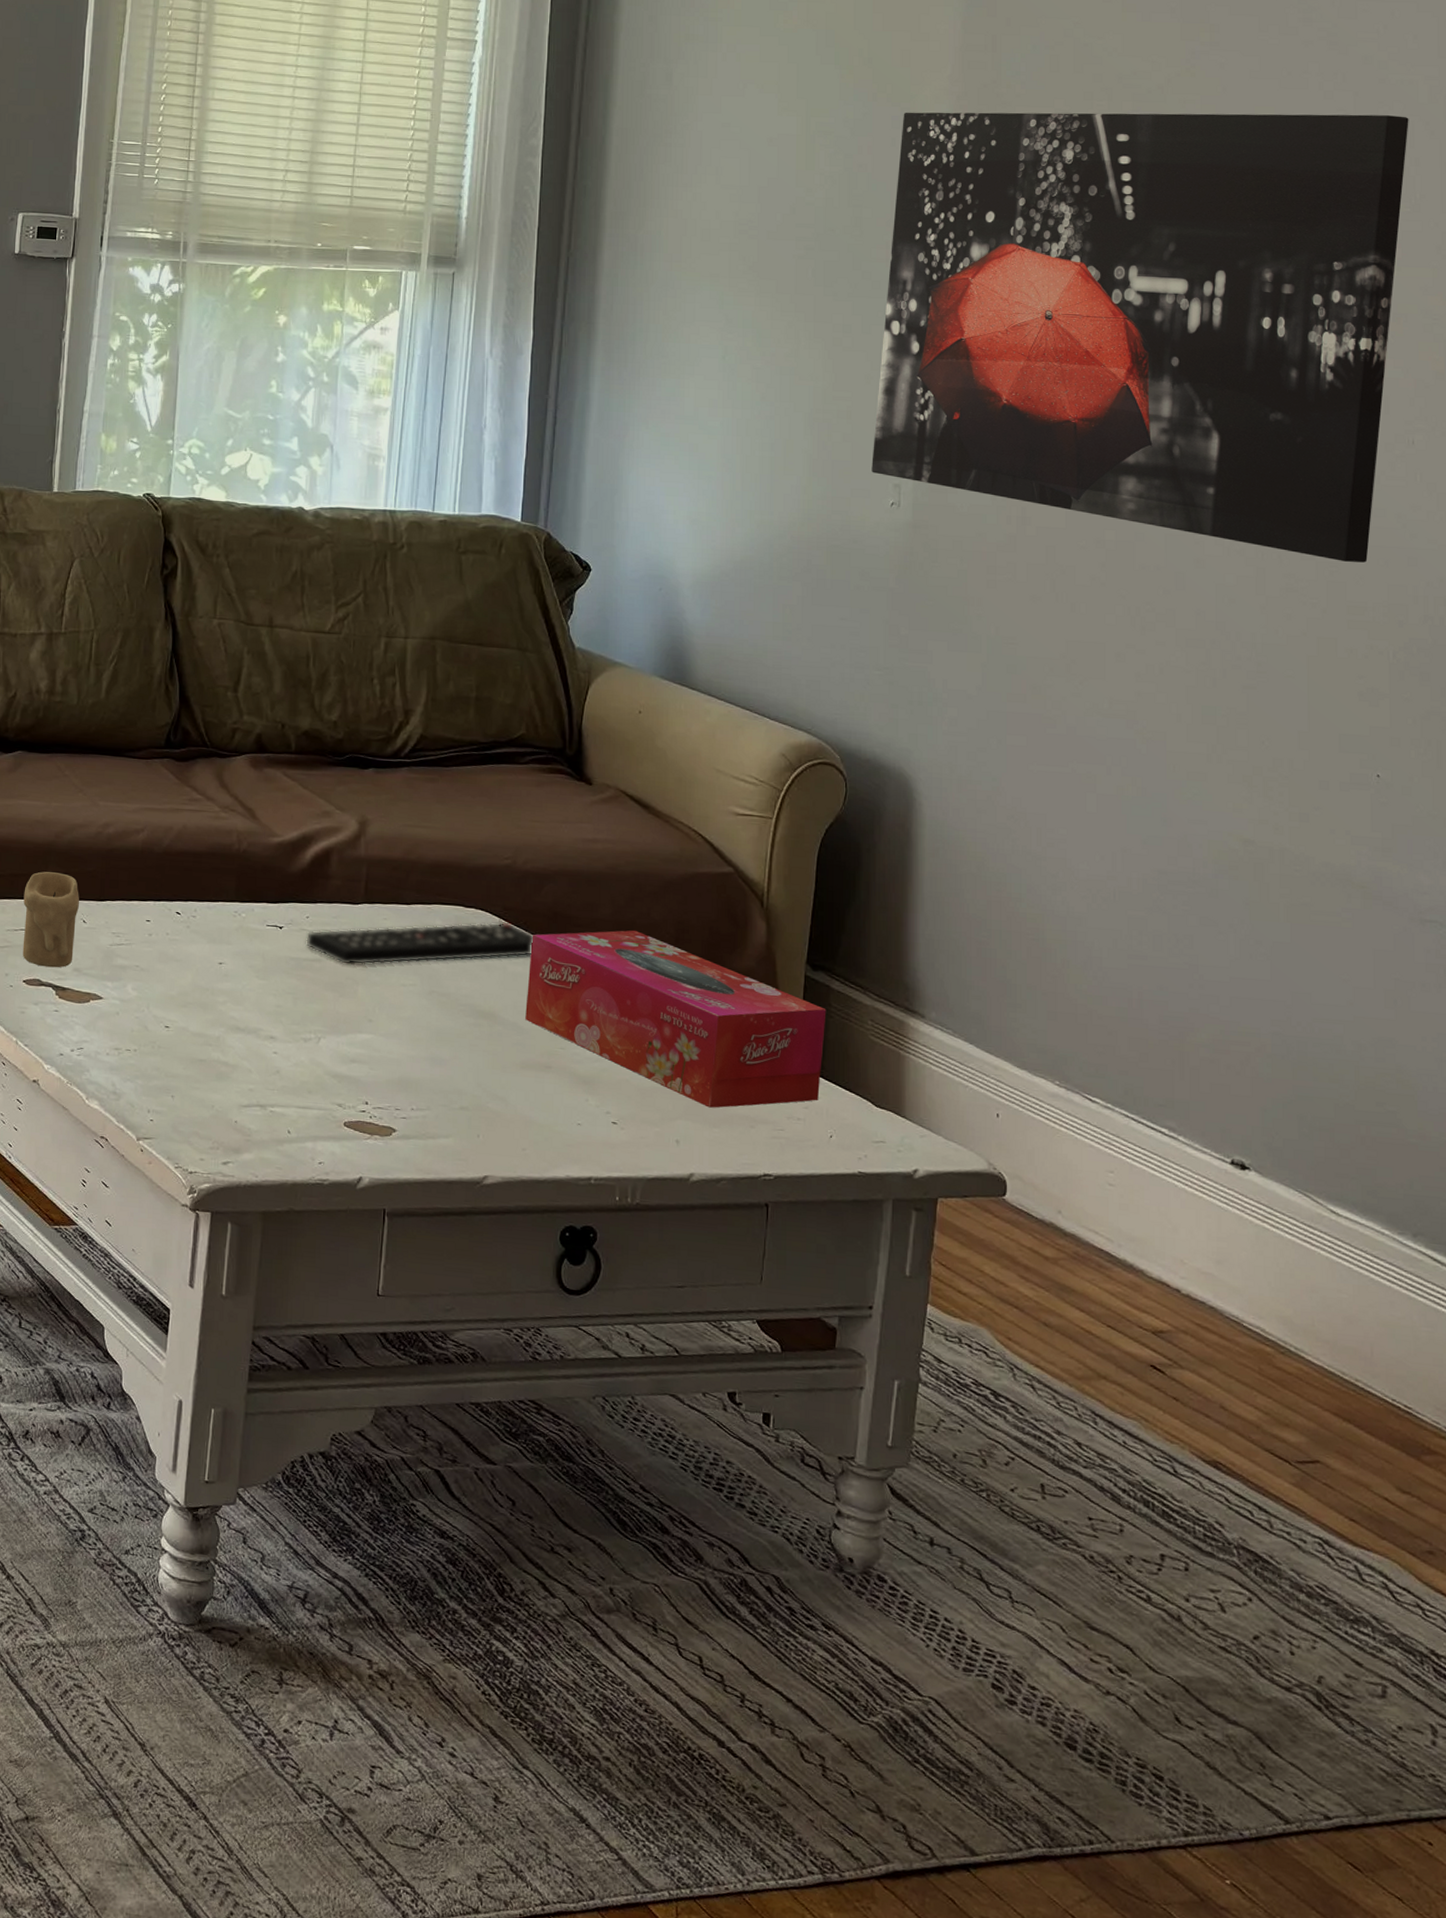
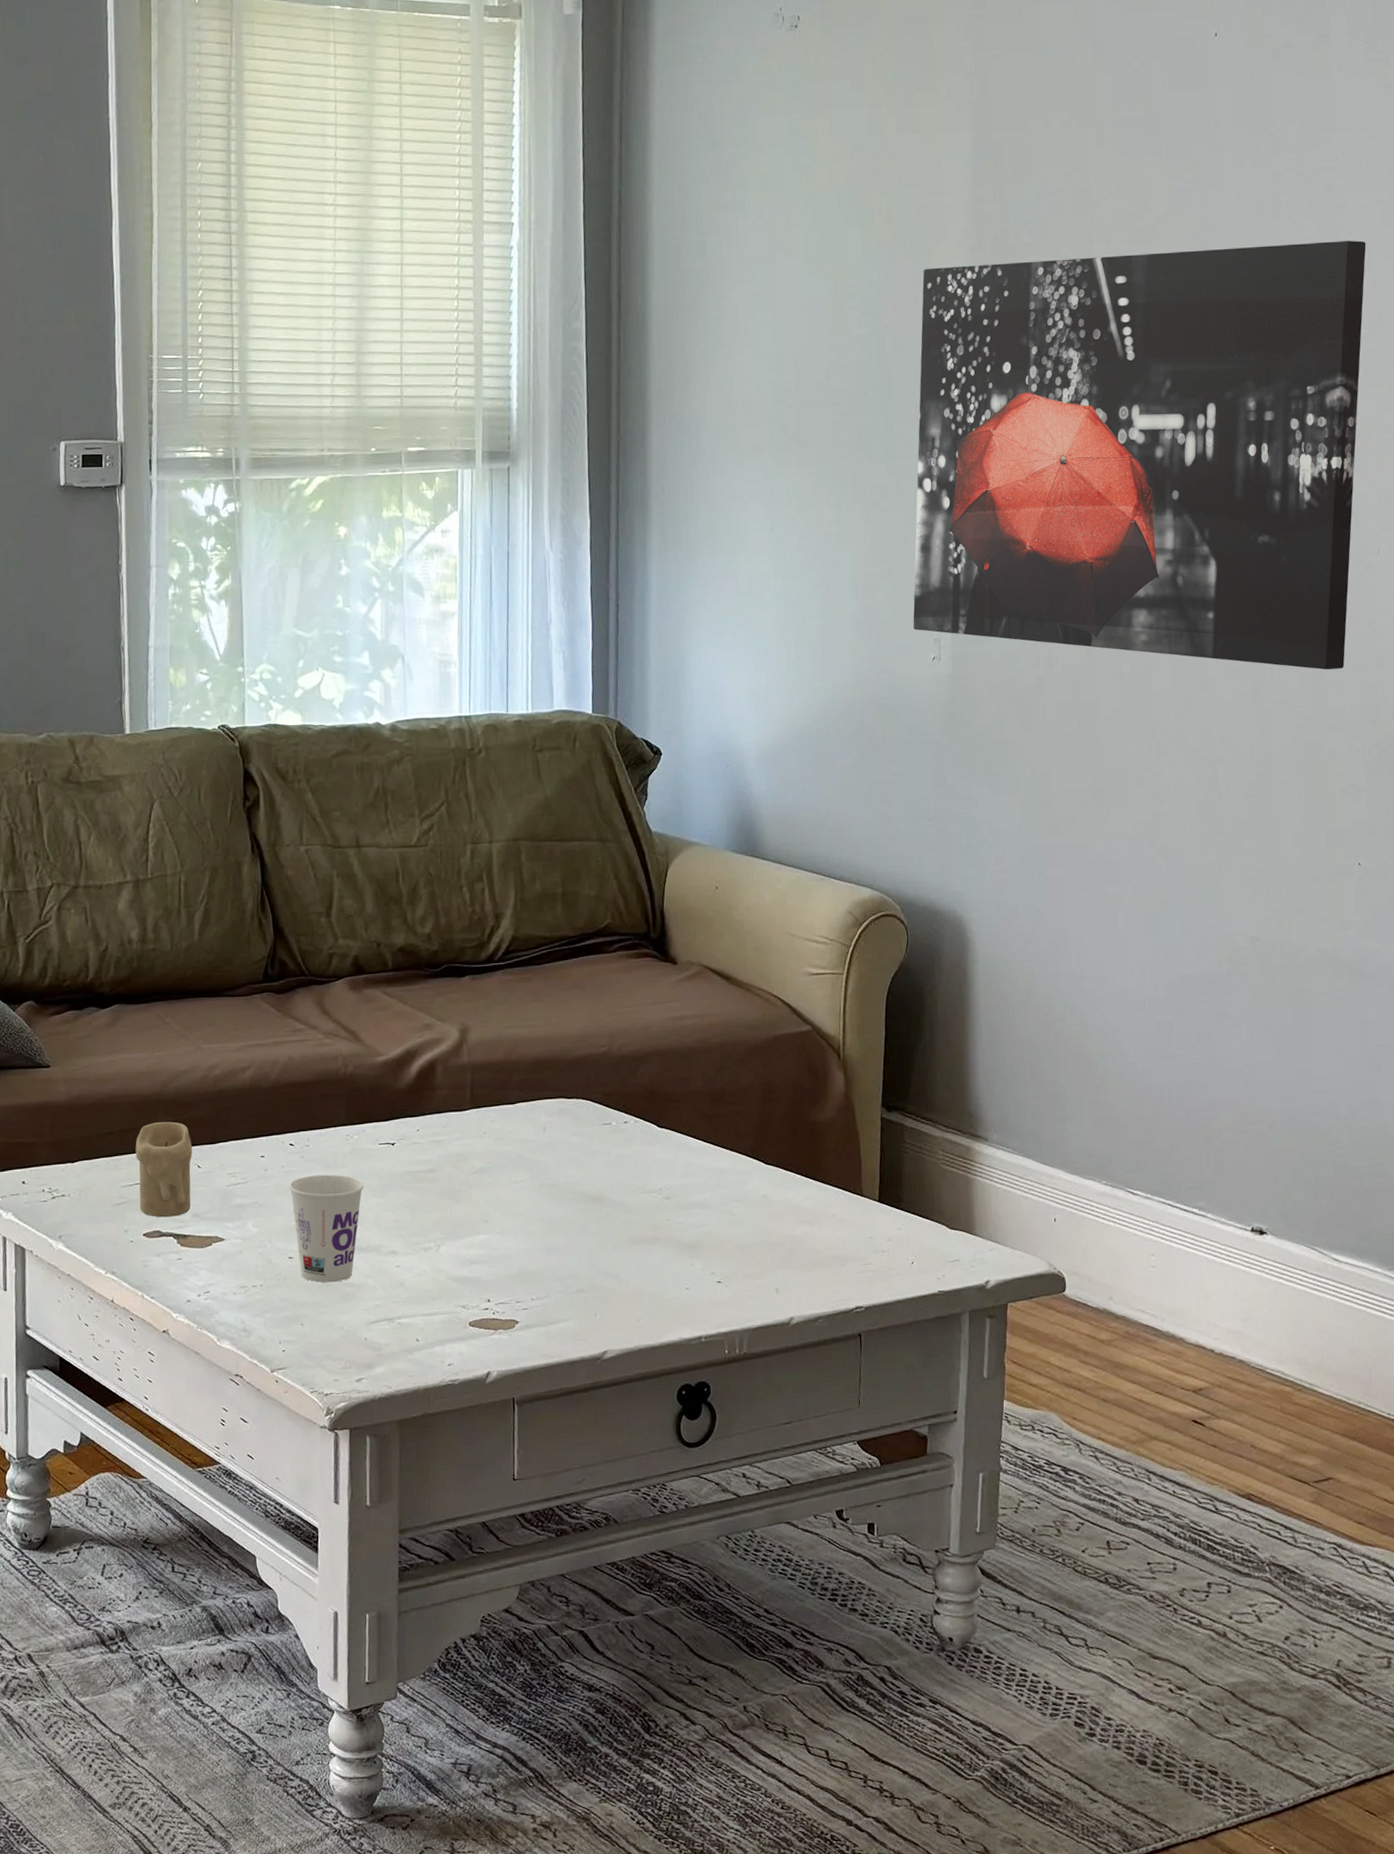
cup: none [172,947,247,1059] -> present [289,1174,364,1283]
remote control: present [306,921,533,966] -> none [418,1107,633,1172]
tissue box: present [525,930,827,1108] -> none [630,1097,902,1254]

